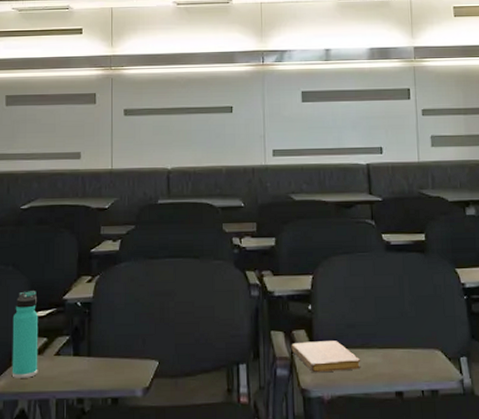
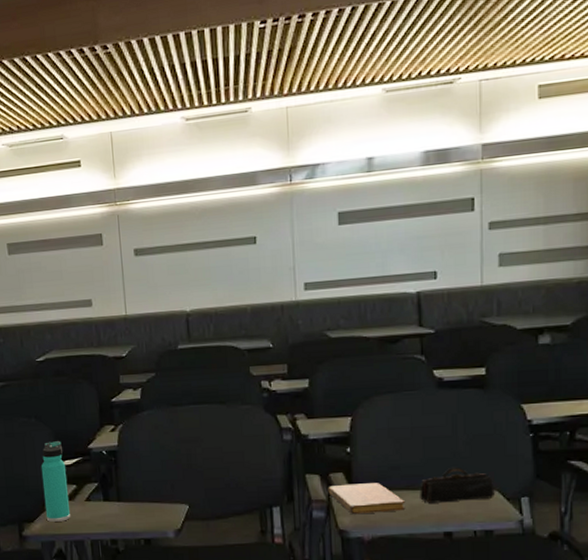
pencil case: none [373,326,439,362] -> present [420,466,496,503]

